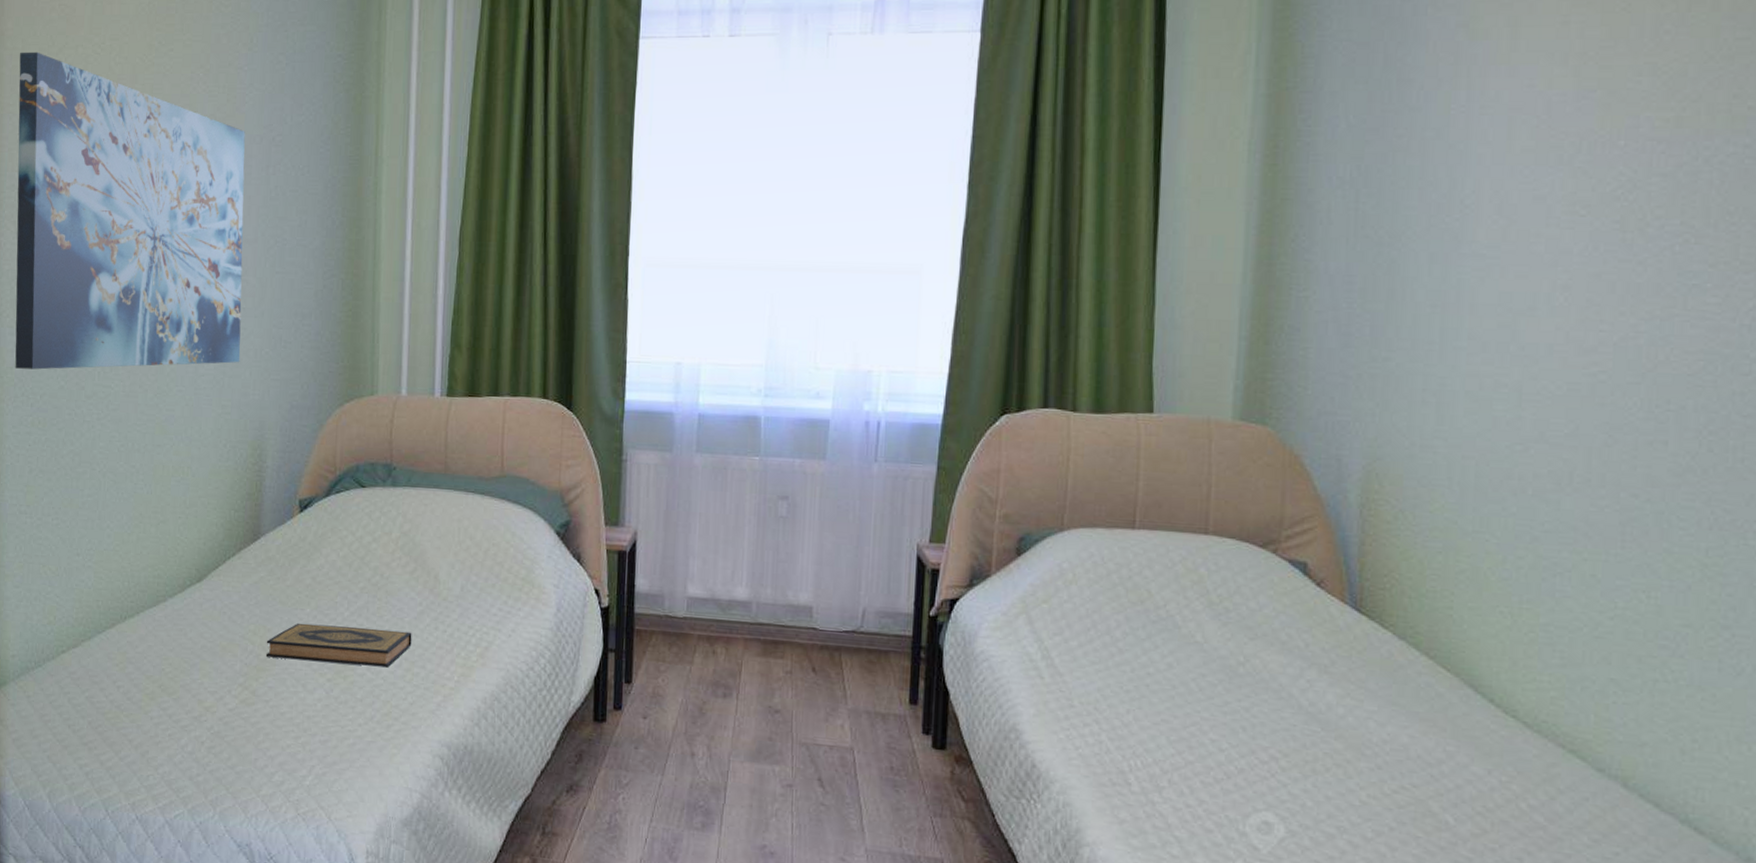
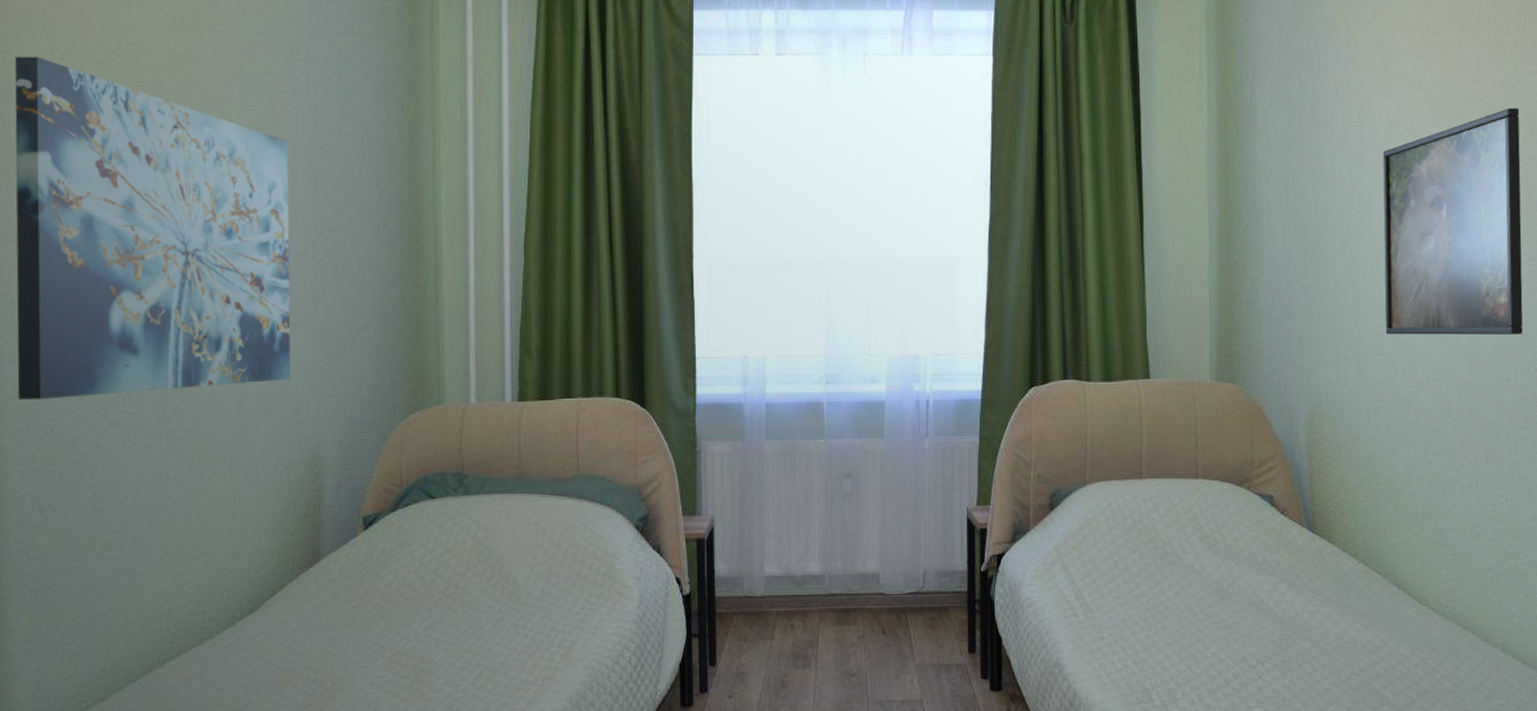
hardback book: present [266,622,412,668] -> none [331,640,492,684]
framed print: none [1483,87,1718,385] -> present [1382,108,1523,335]

